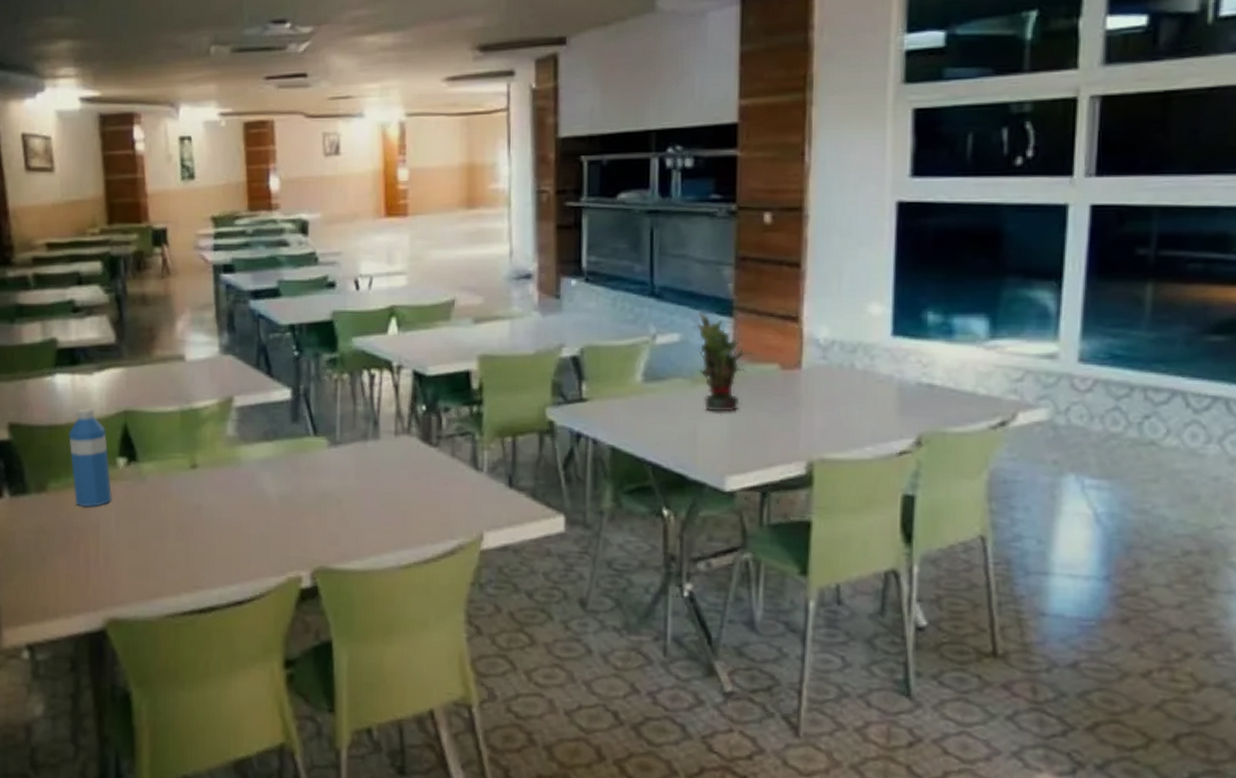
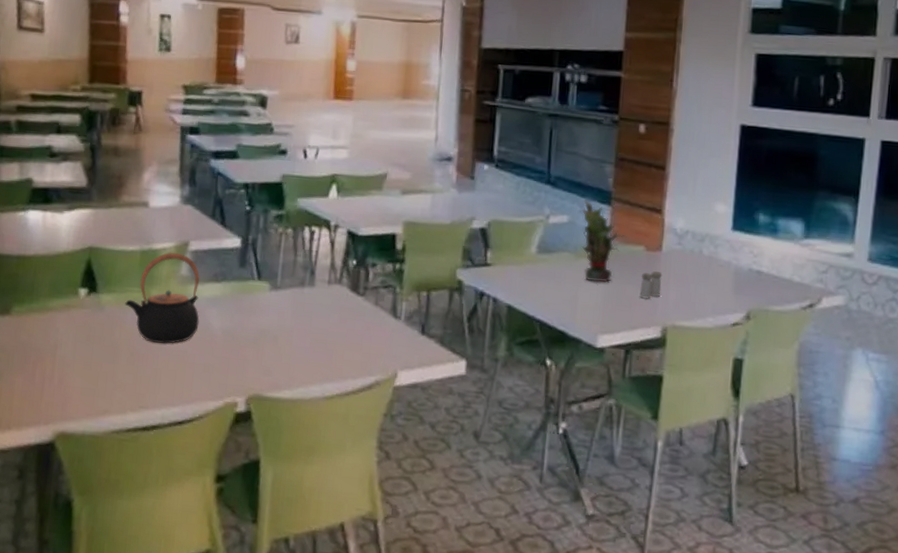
water bottle: present [69,408,113,508] -> none [35,242,72,331]
teapot: none [168,410,252,515] -> present [125,252,200,344]
salt and pepper shaker: none [775,393,804,429] -> present [639,270,662,299]

